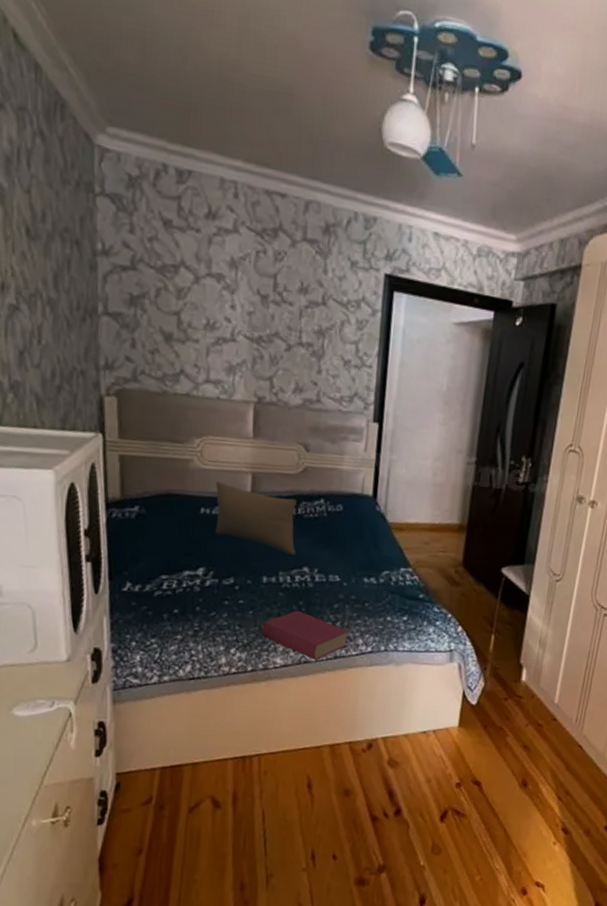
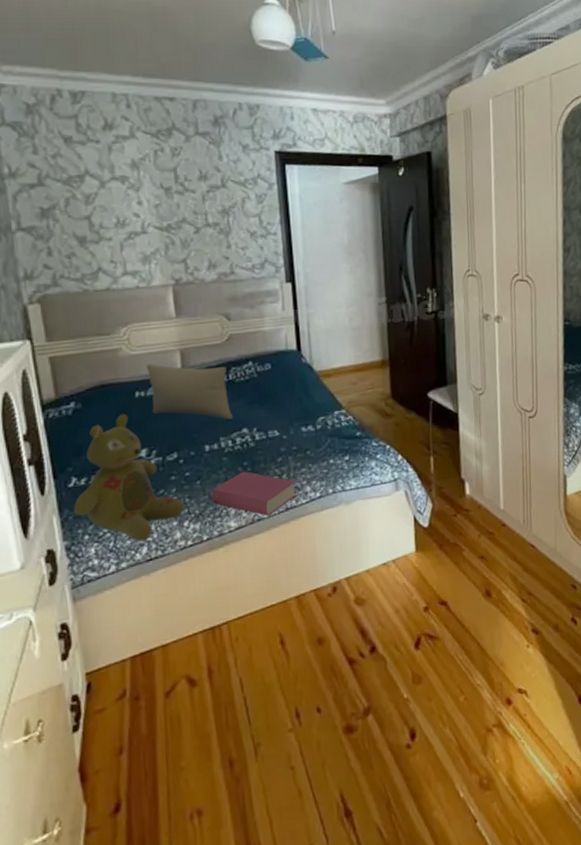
stuffed bear: none [125,527,234,659] -> present [74,414,185,542]

